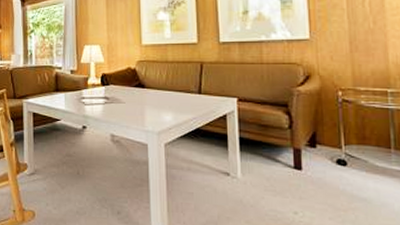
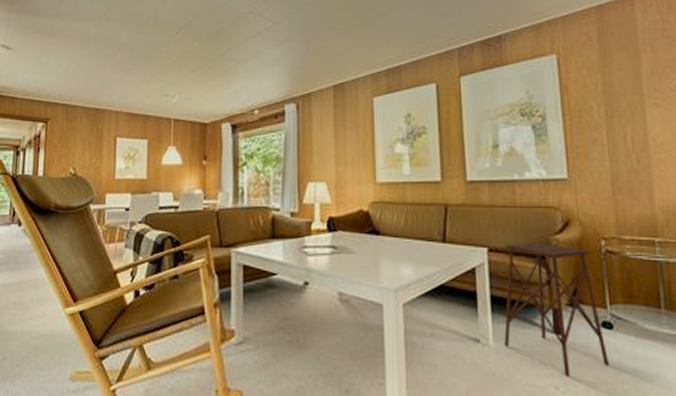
side table: none [250,93,344,204] -> present [503,242,611,377]

